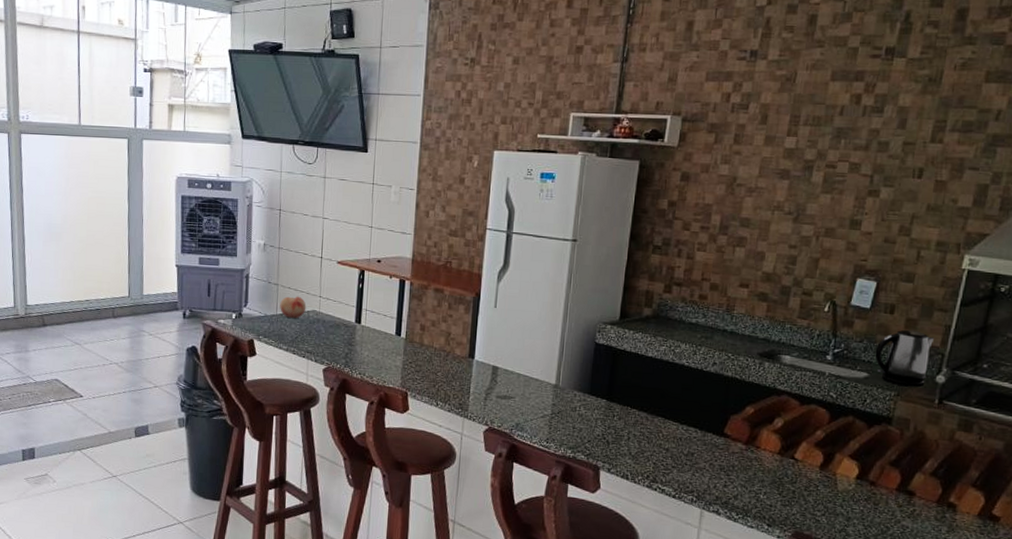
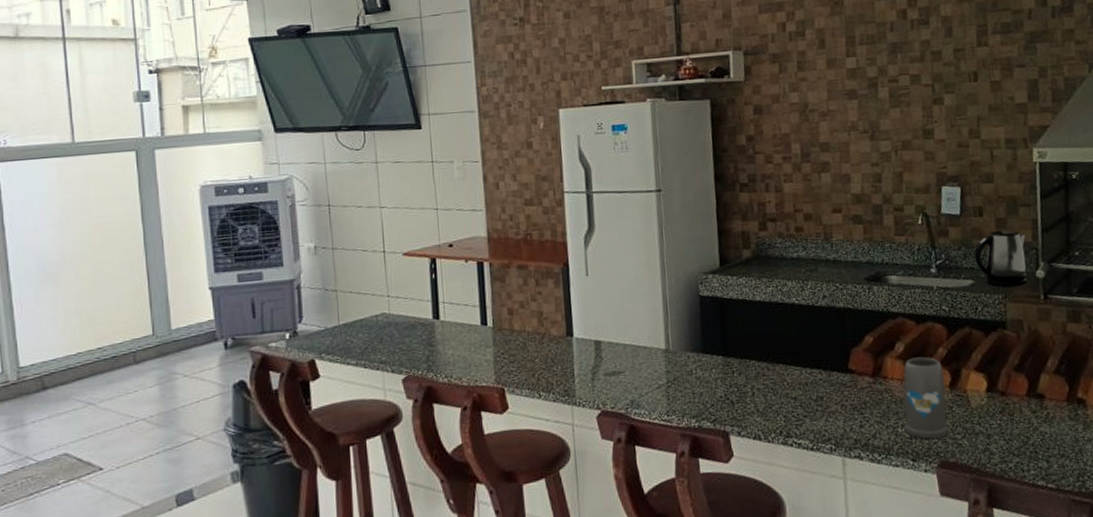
fruit: present [280,296,307,319] -> none [342,299,374,327]
beer mug: none [766,434,817,511] -> present [903,357,949,440]

